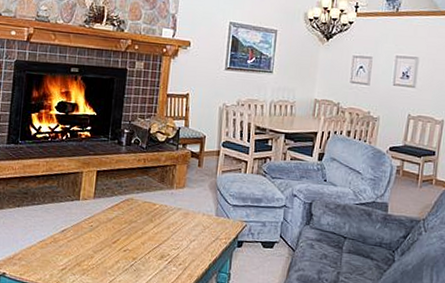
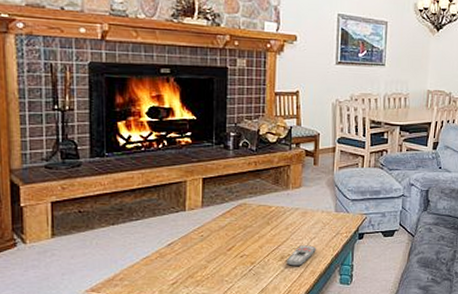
remote control: none [165,246,195,268] -> present [286,245,316,267]

